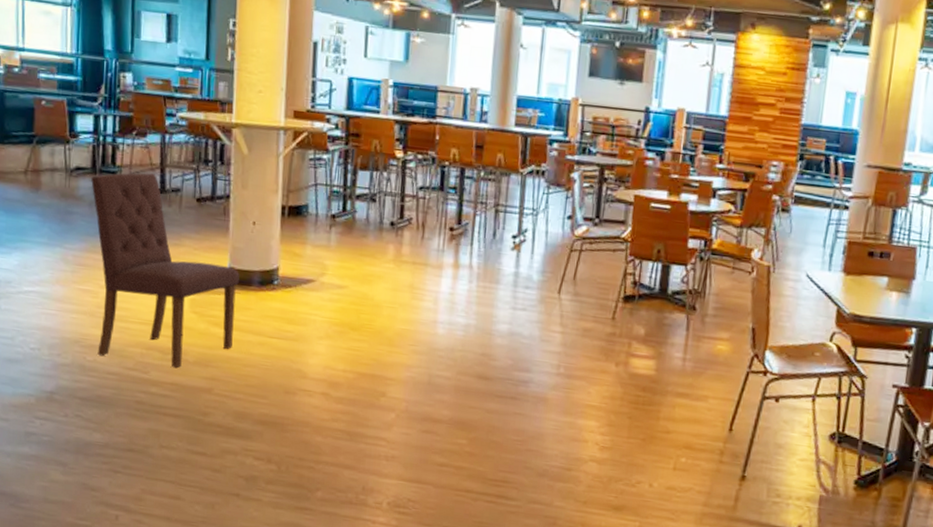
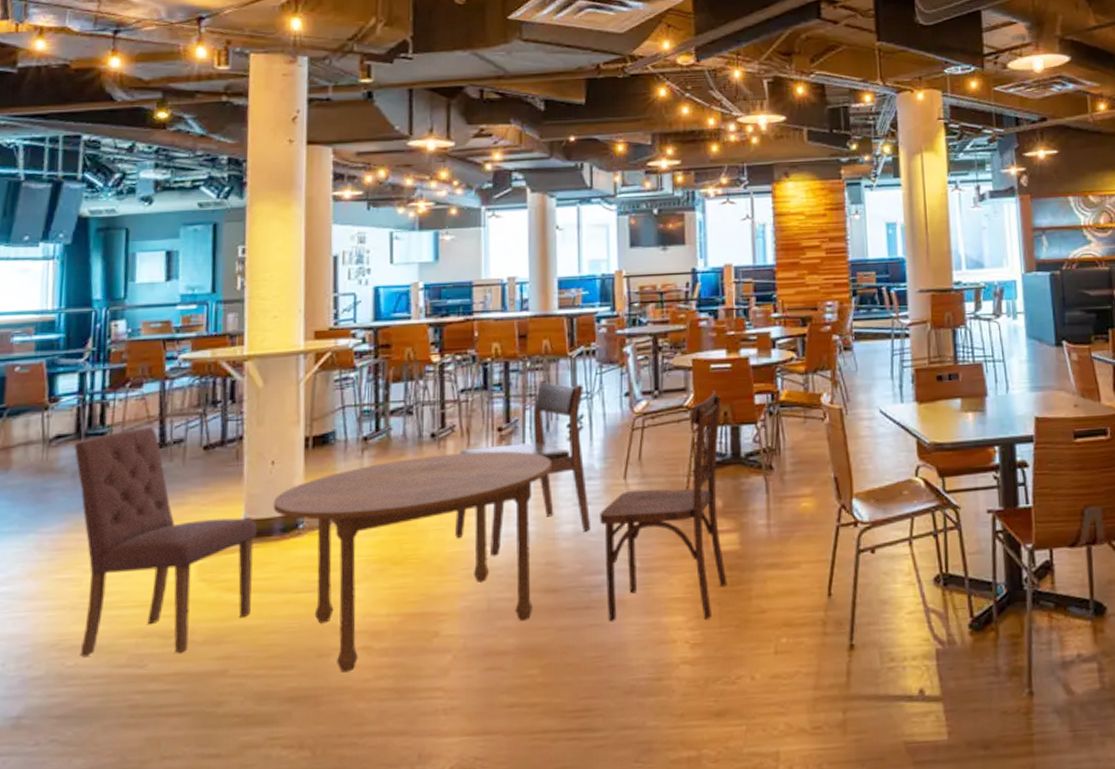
dining table: none [253,240,495,411] -> present [273,451,551,673]
dining chair: none [404,191,530,341] -> present [454,380,591,558]
dining chair: none [530,228,657,429] -> present [600,390,728,622]

